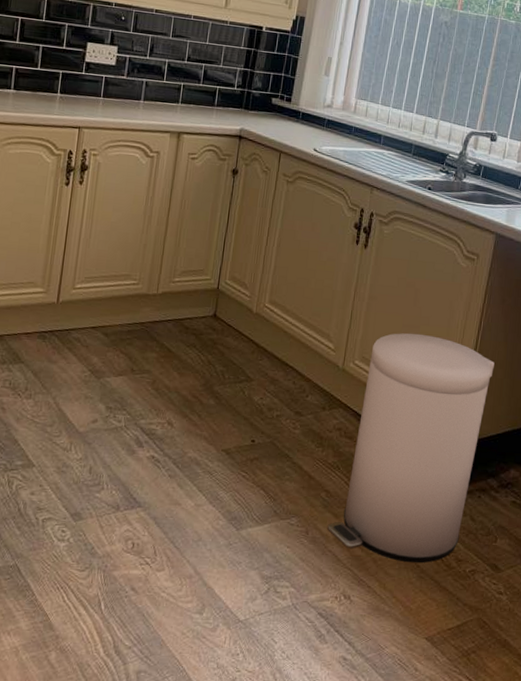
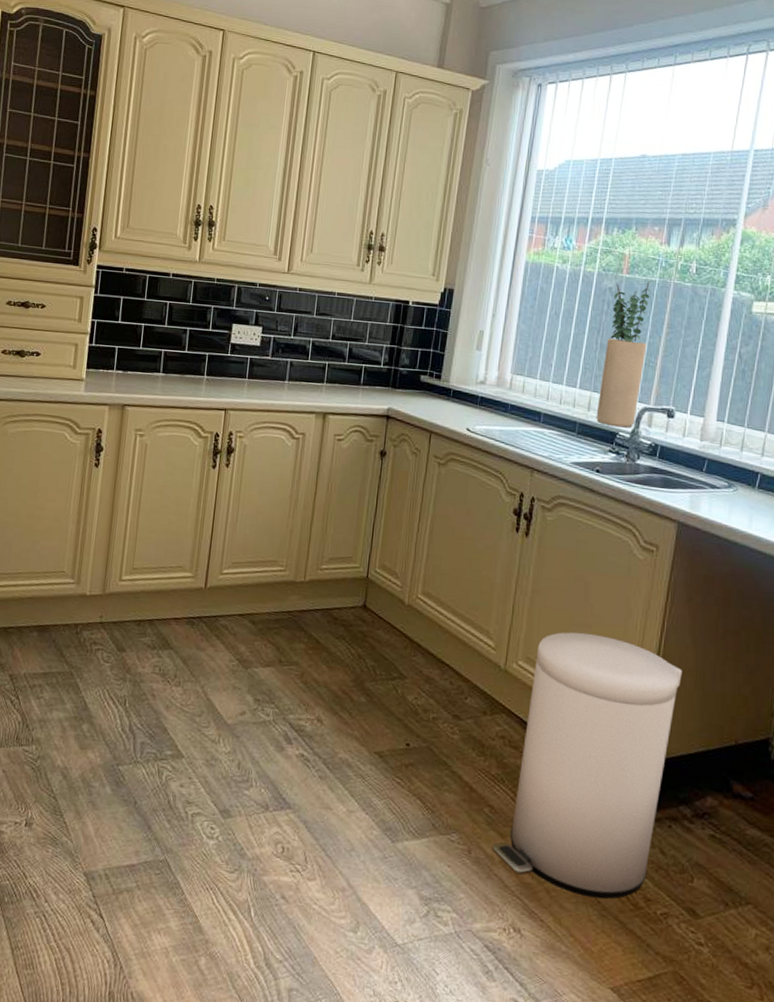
vase: none [429,17,482,150] -> present [596,281,652,428]

